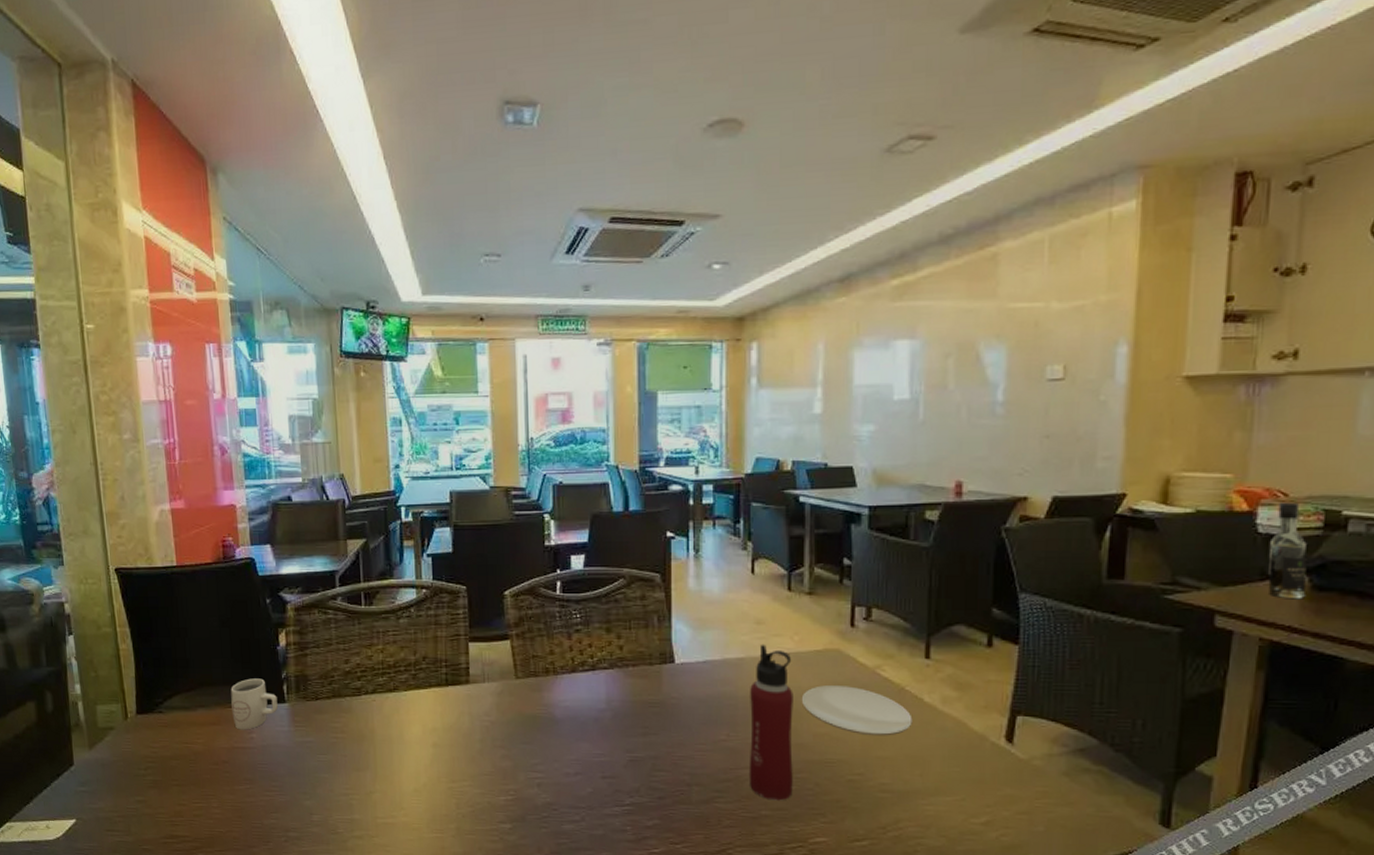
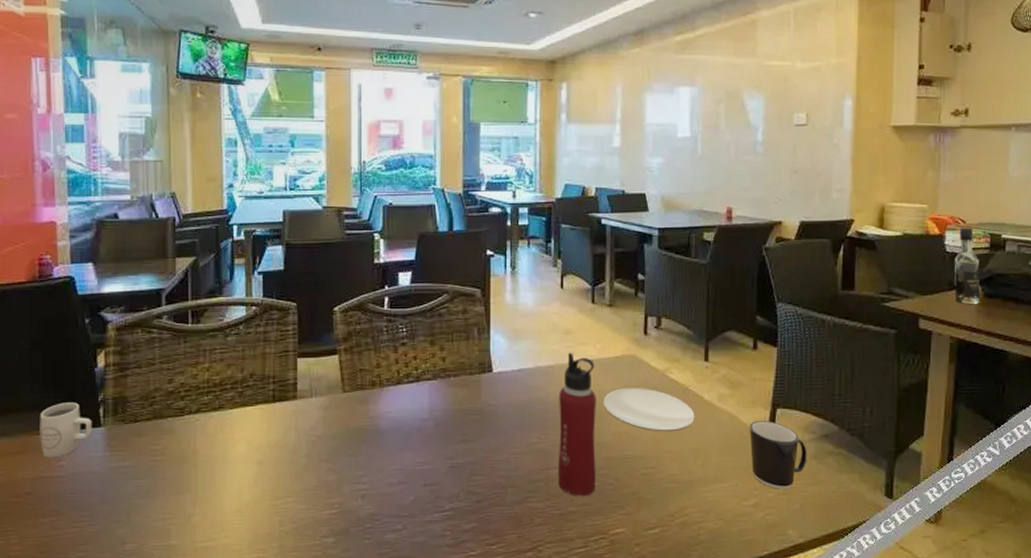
mug: none [981,729,1056,809] -> present [750,421,807,490]

